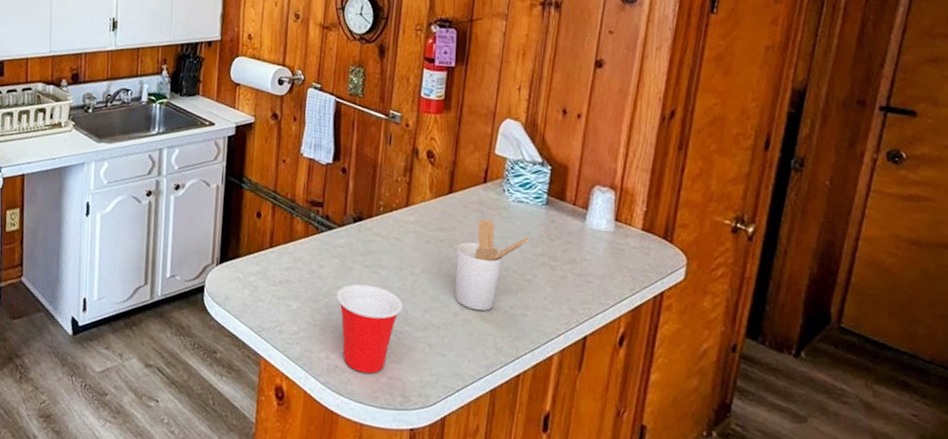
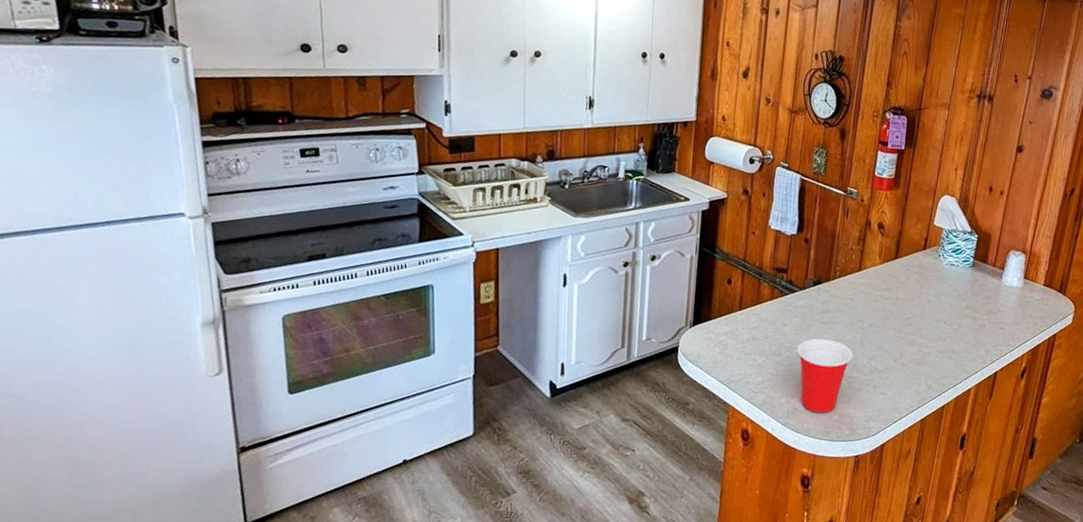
utensil holder: present [455,219,530,311] -> none [896,280,958,356]

